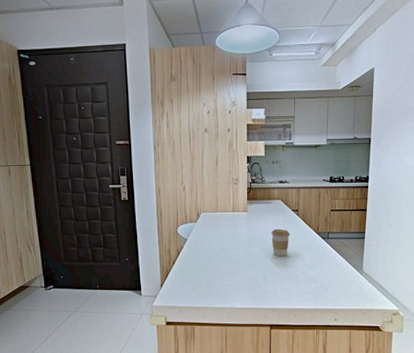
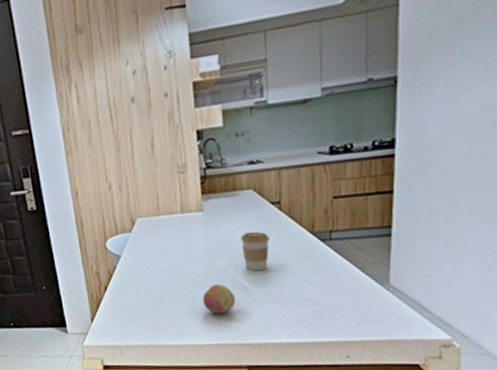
fruit: none [242,264,265,286] -> present [202,284,236,314]

